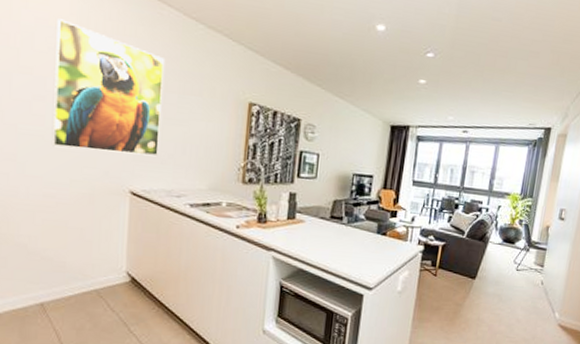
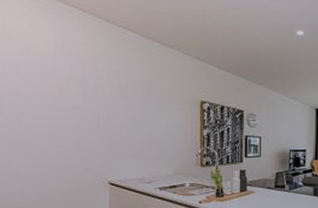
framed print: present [51,18,166,157] -> none [37,48,130,152]

